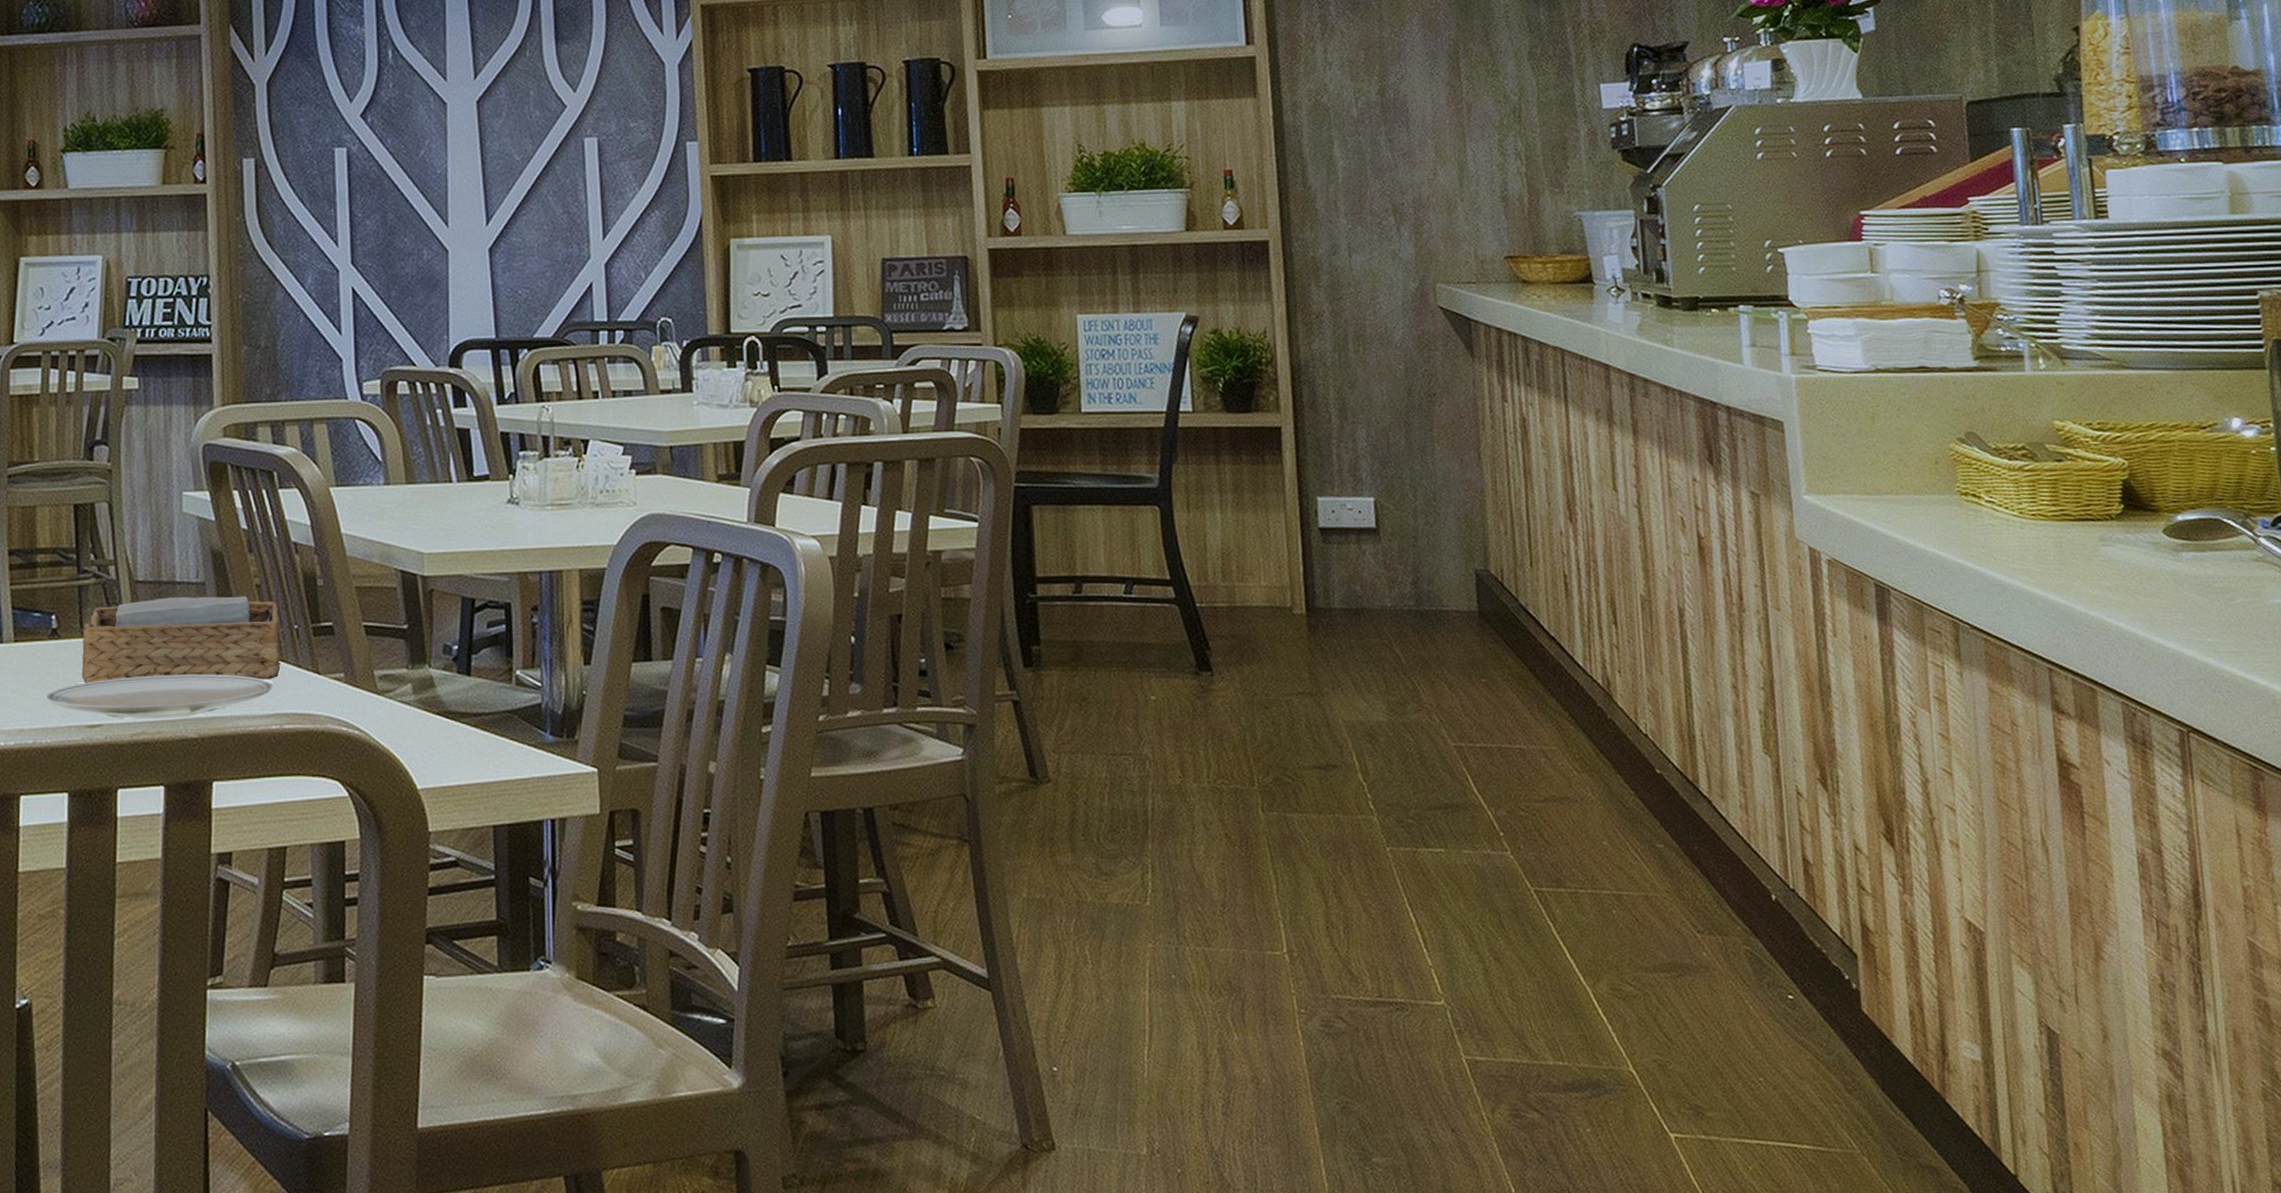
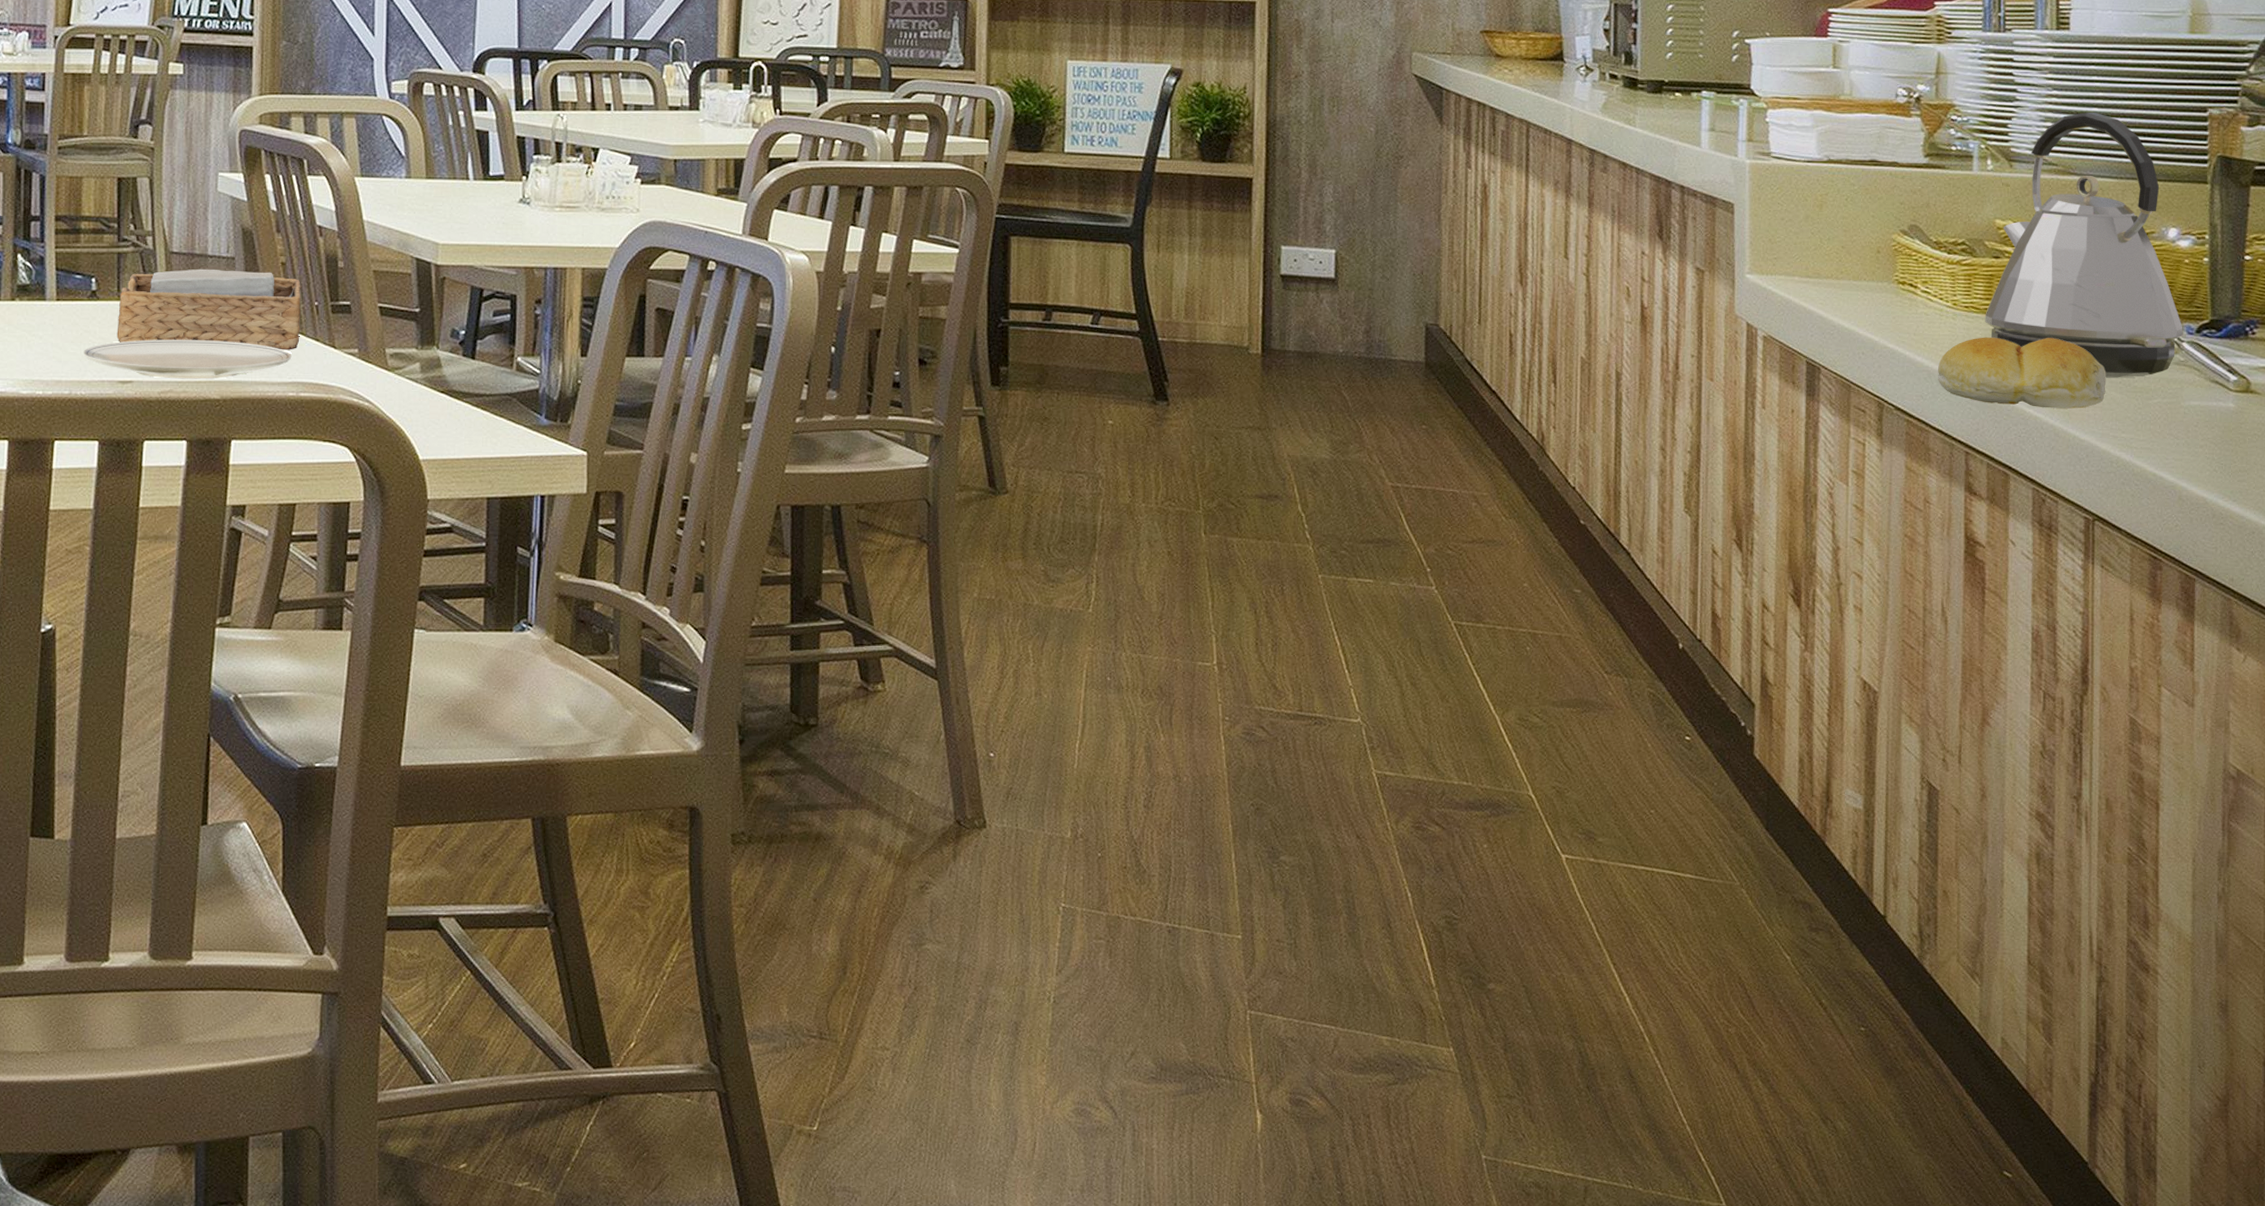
bread roll: none [2010,541,2186,617] -> present [1937,337,2106,409]
kettle: none [2053,301,2258,580] -> present [1985,112,2183,378]

